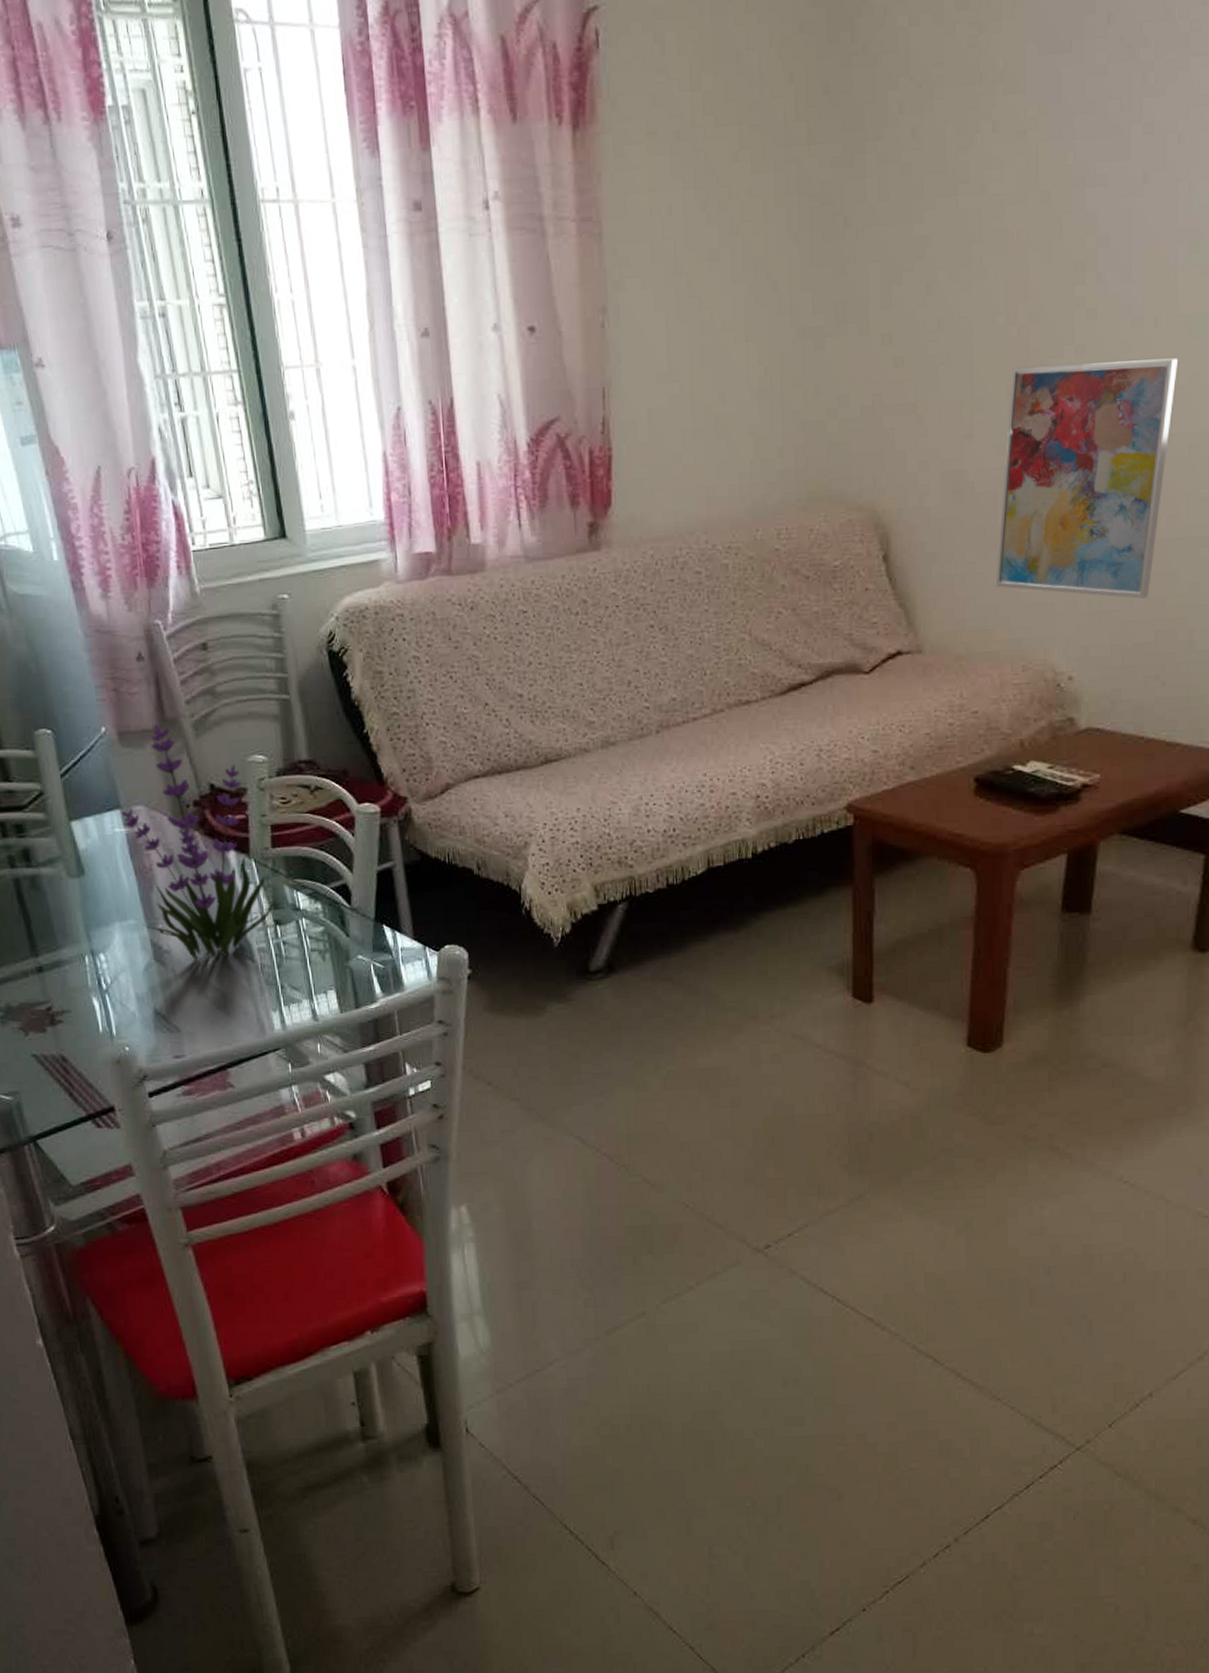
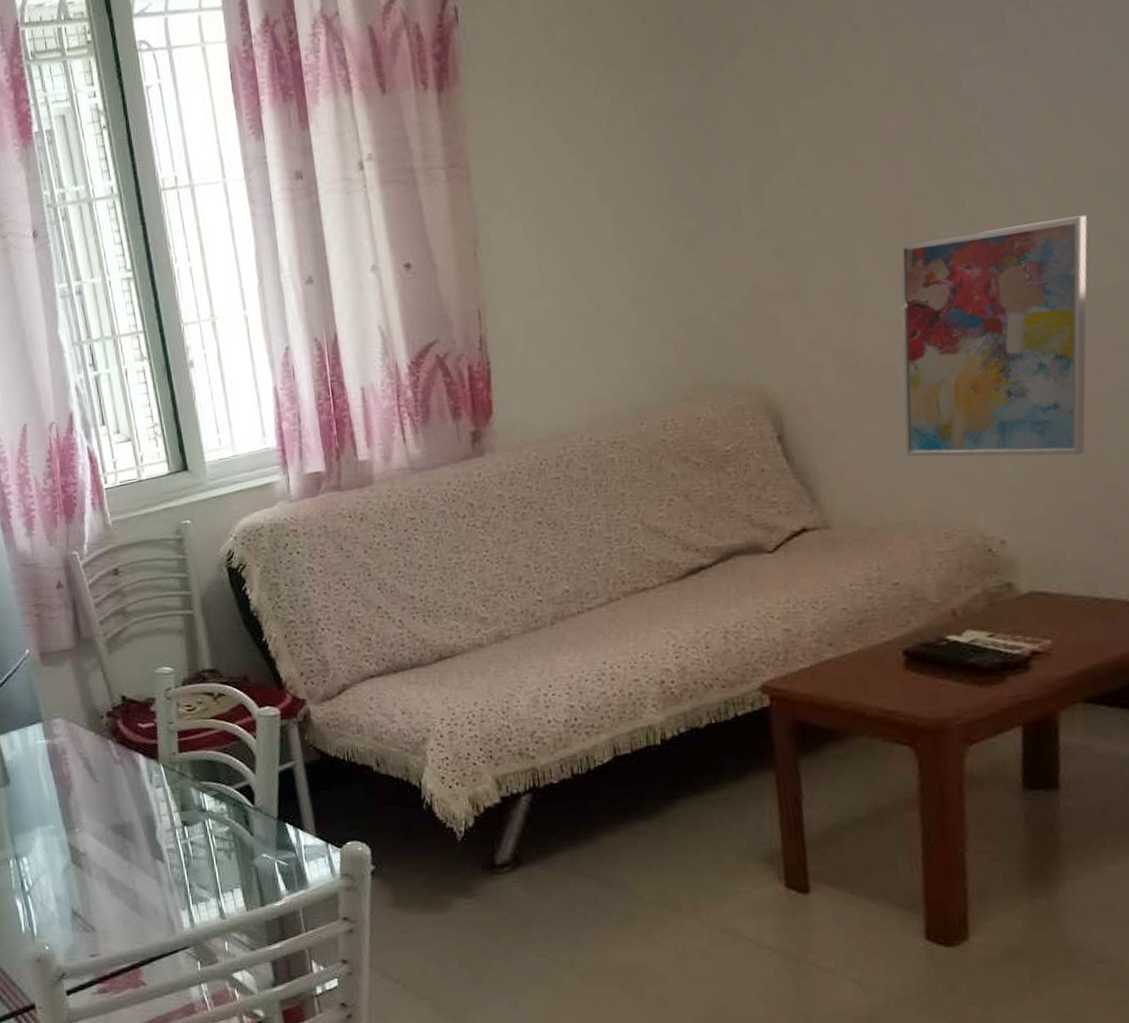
plant: present [121,724,279,961] -> none [42,643,186,862]

